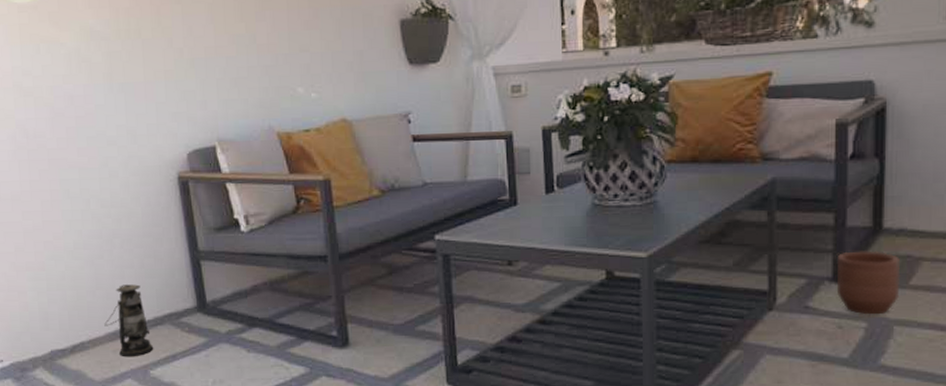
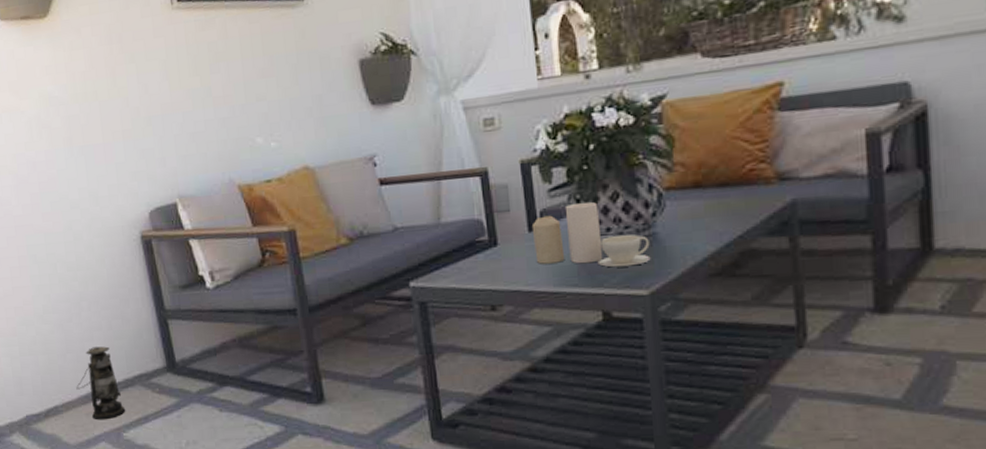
candle: none [548,179,577,224] -> present [531,215,565,264]
candle: none [580,170,610,226] -> present [566,202,603,264]
teacup: none [604,202,651,231] -> present [597,234,651,268]
planter: present [837,250,901,314] -> none [880,275,961,348]

